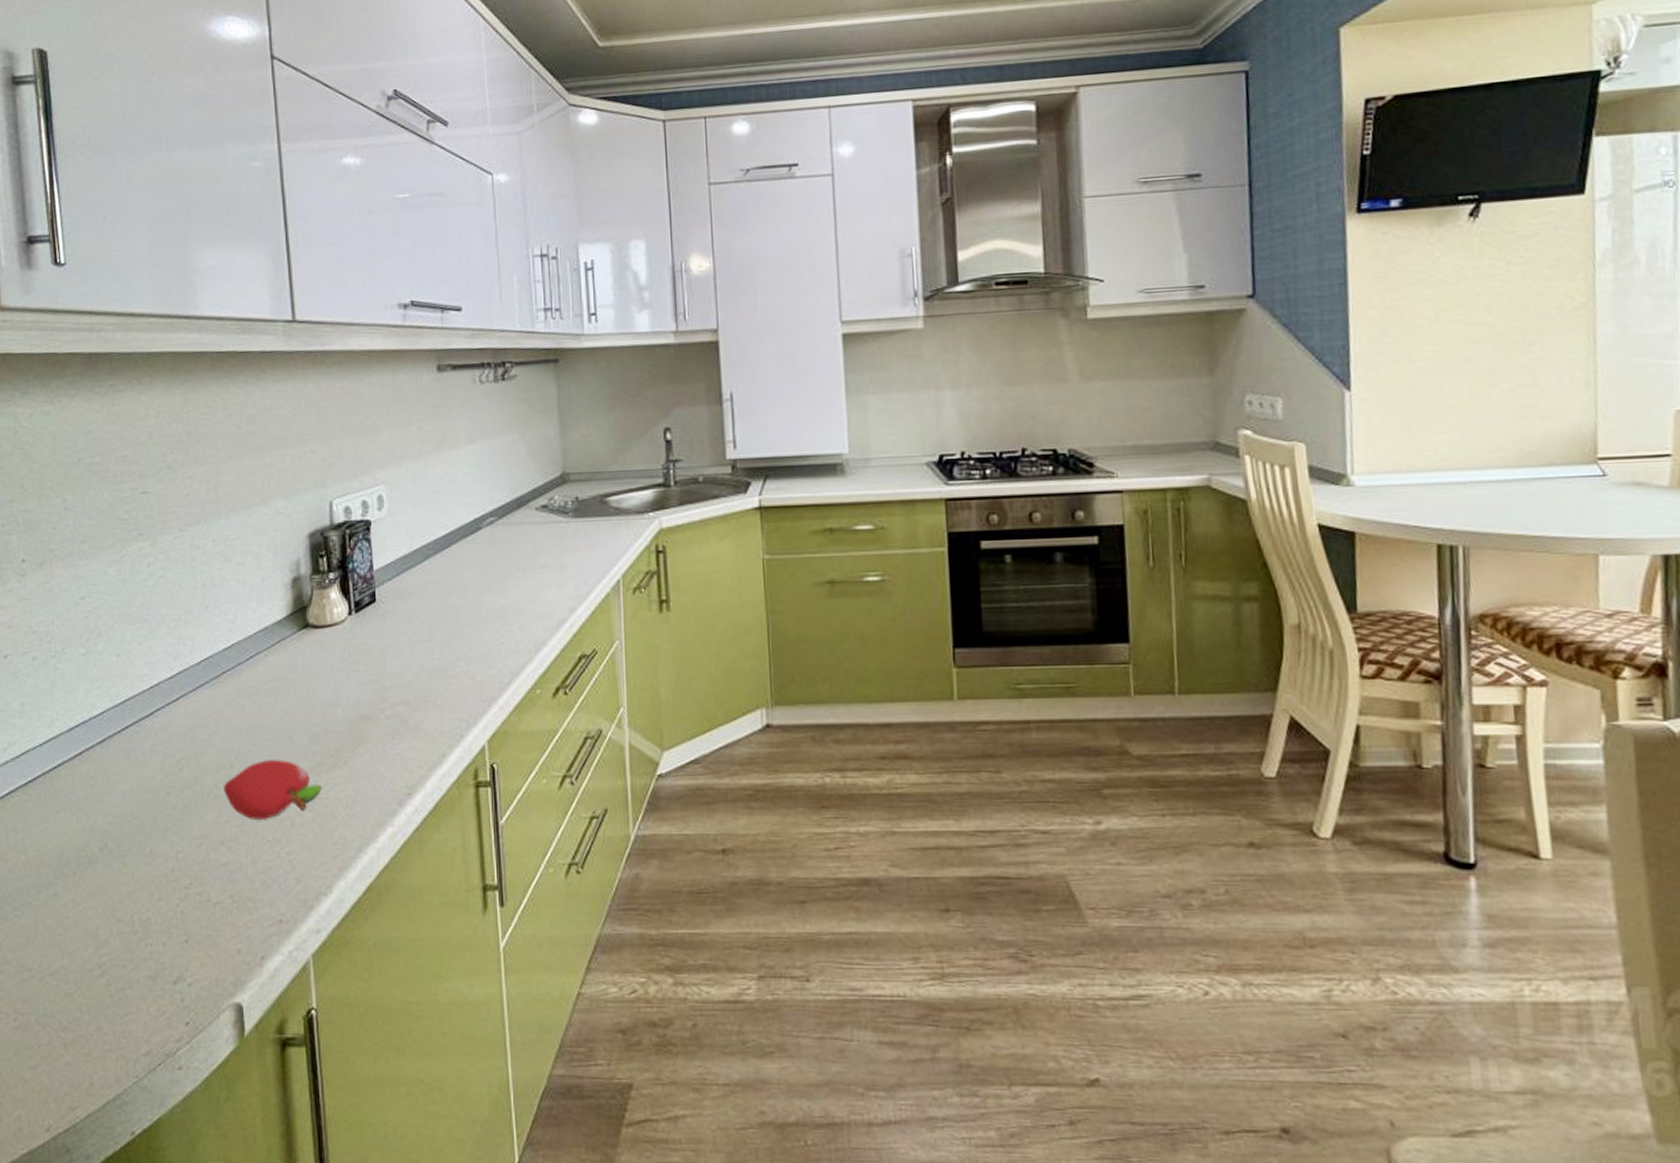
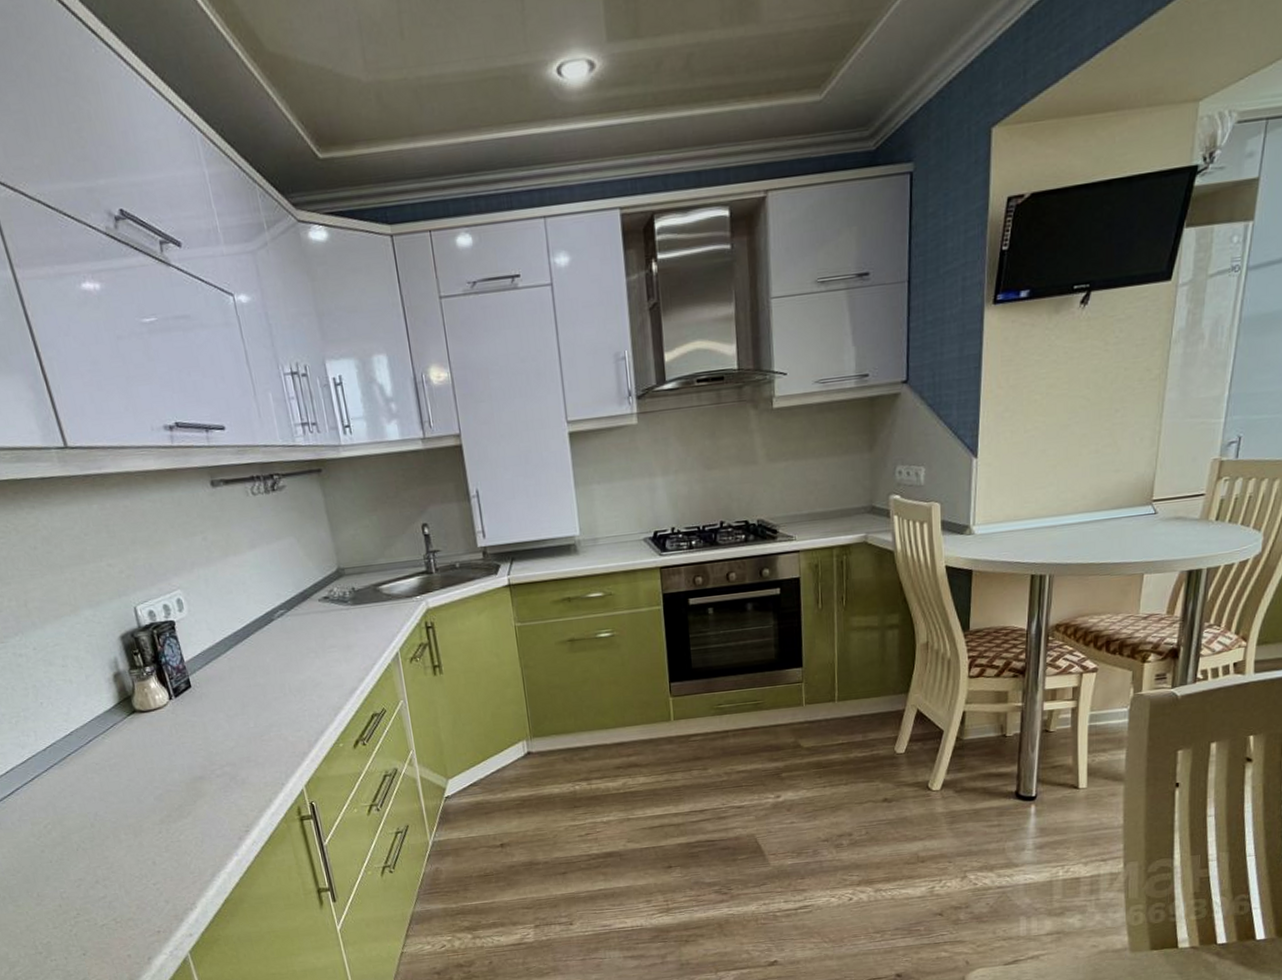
fruit: present [224,760,321,819] -> none [89,816,173,863]

